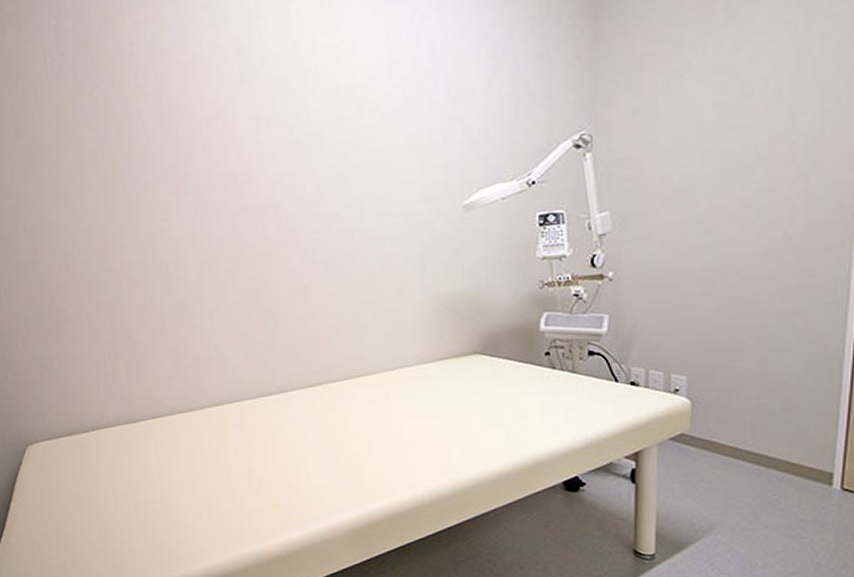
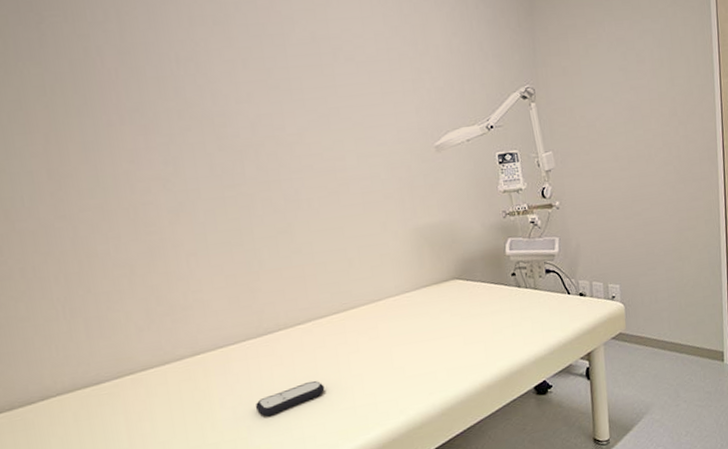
remote control: none [266,443,333,472] -> present [255,381,325,417]

